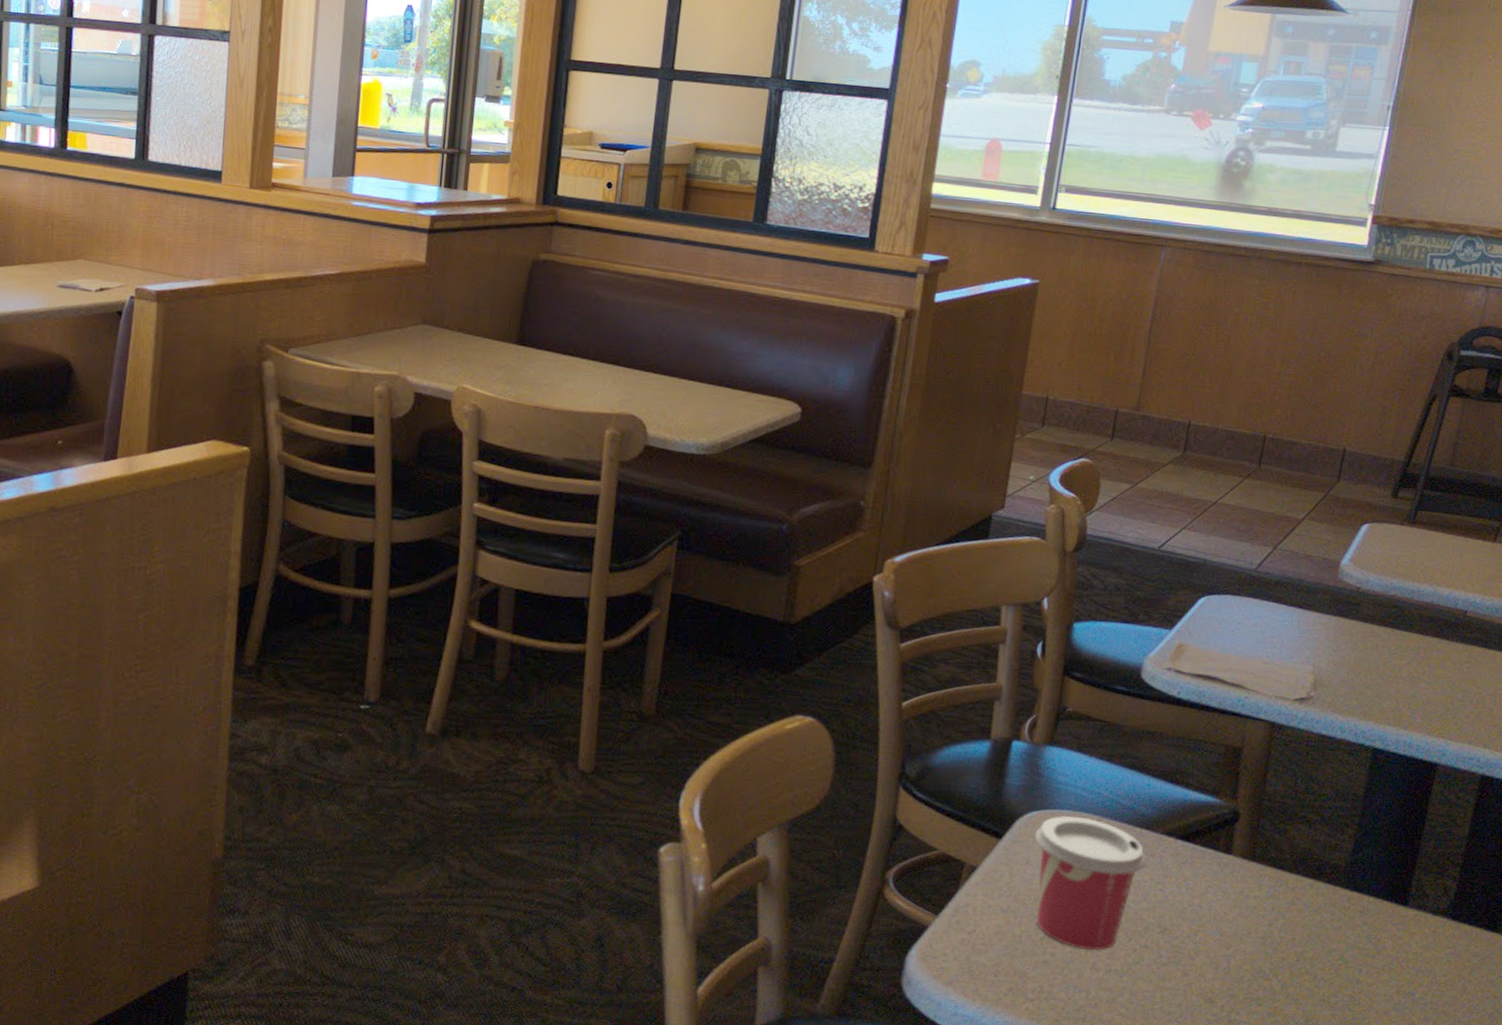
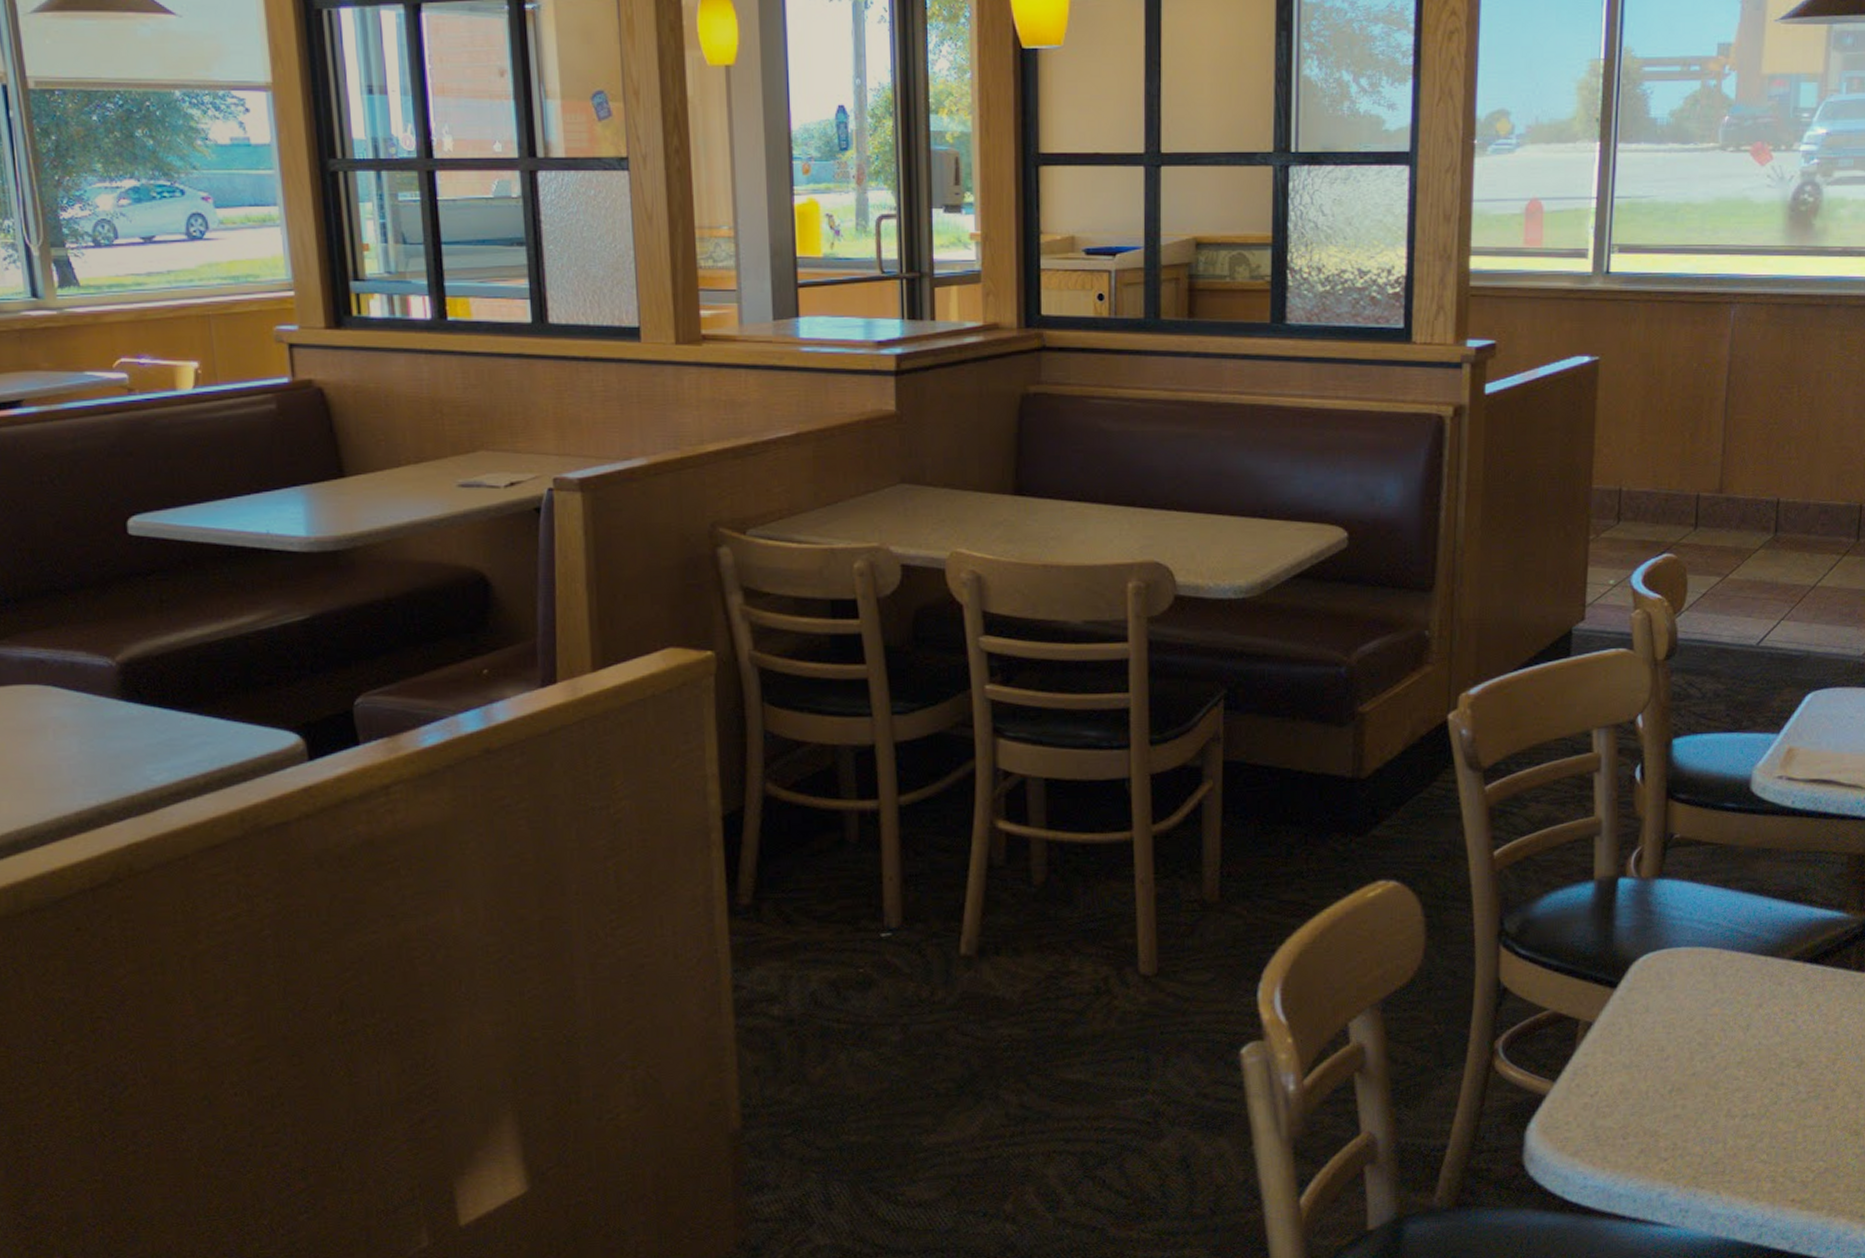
cup: present [1034,815,1147,950] -> none [1652,952,1775,1096]

